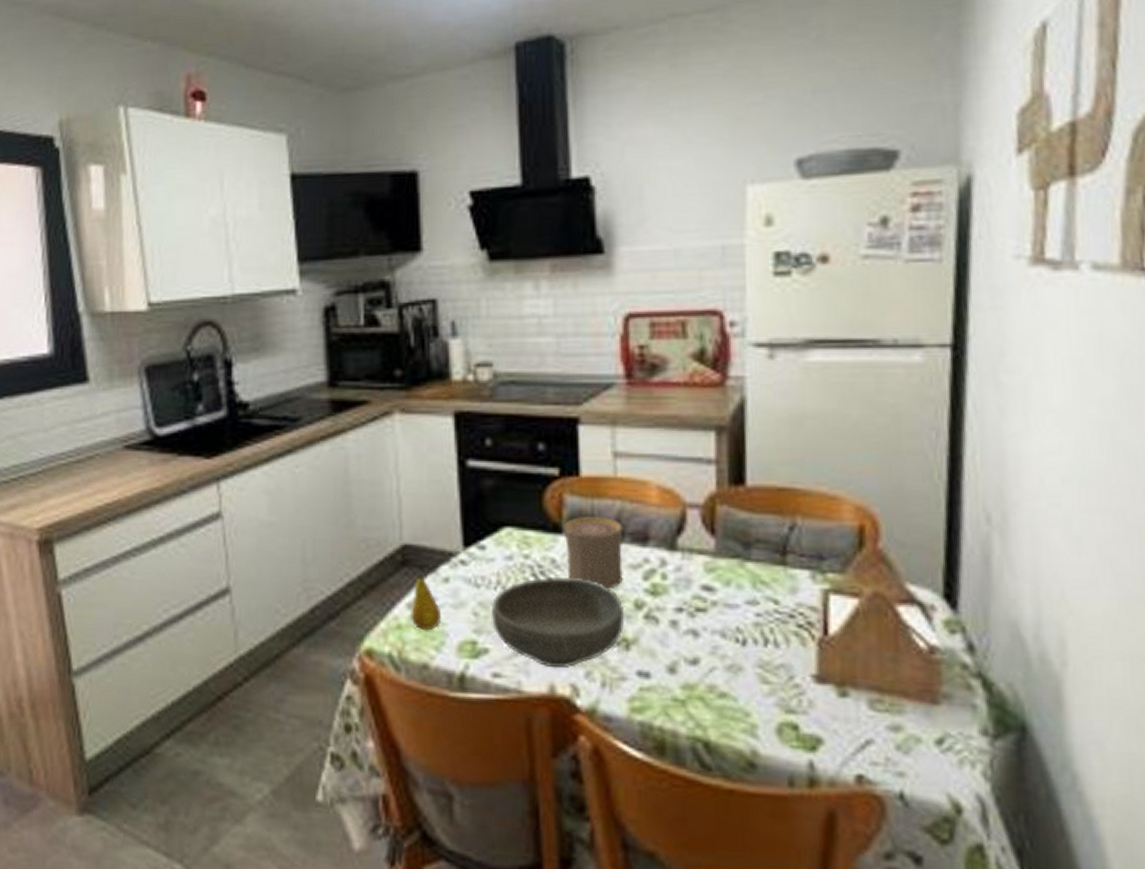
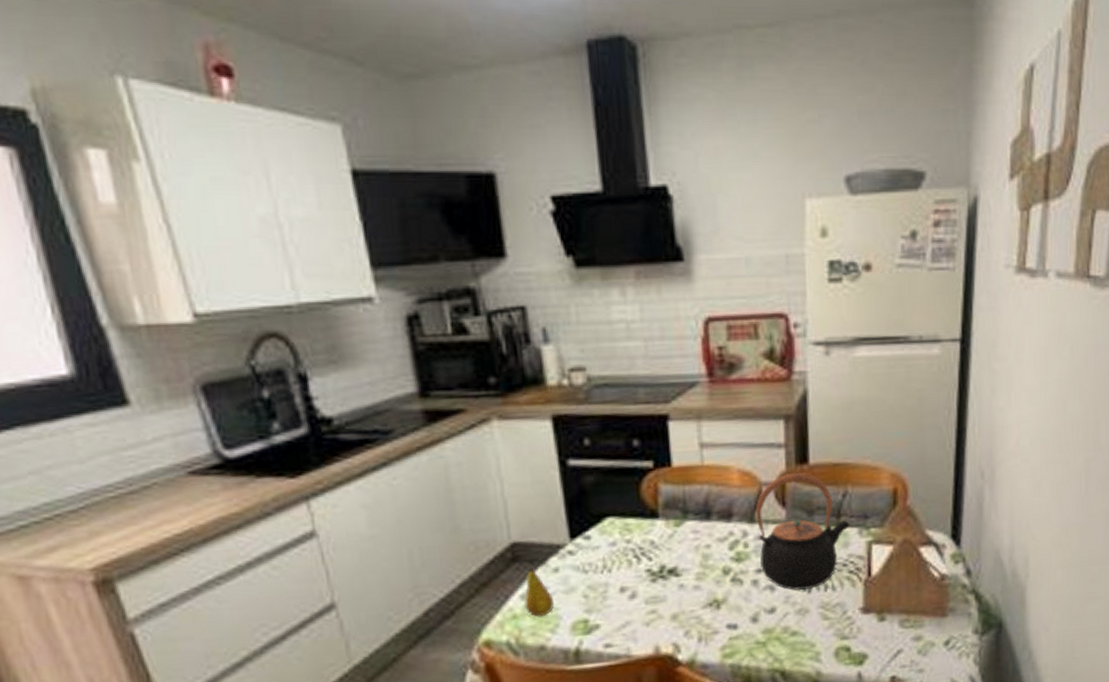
bowl: present [492,577,625,669] -> none [600,554,716,633]
cup: present [563,515,624,590] -> none [659,500,712,561]
teapot: none [677,496,801,642] -> present [755,473,852,591]

